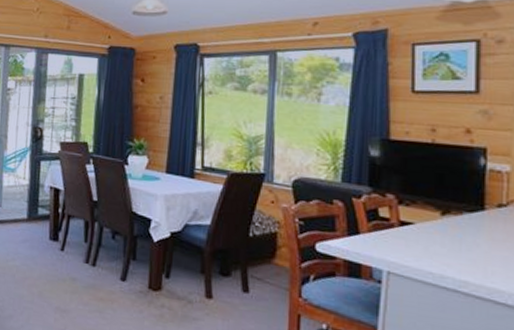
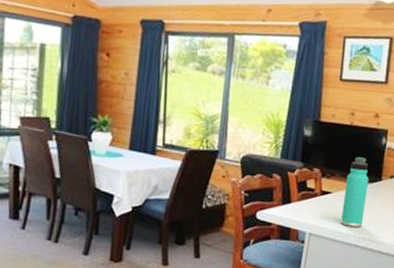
thermos bottle: none [431,181,466,268] -> present [341,157,369,227]

